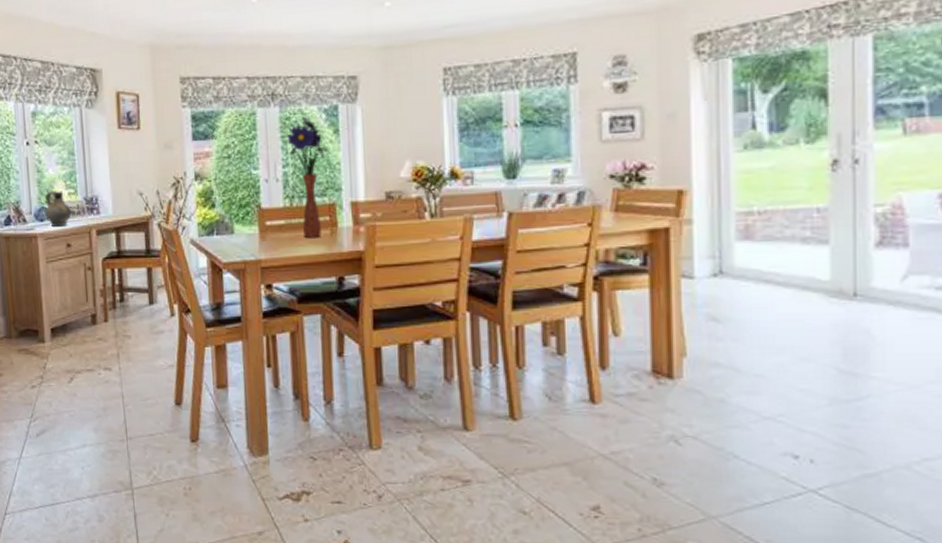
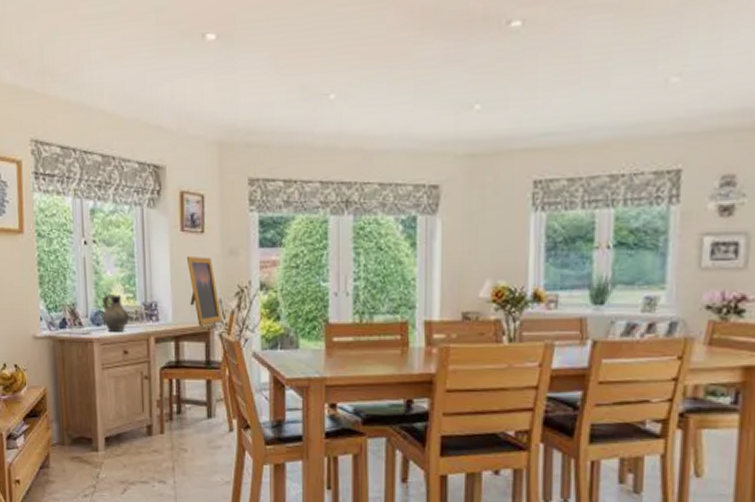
picture frame: none [124,151,160,216] -> present [186,255,223,325]
flower arrangement: present [287,116,331,239] -> none [360,226,406,358]

